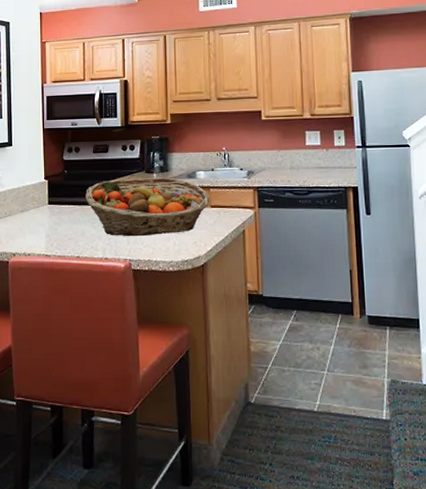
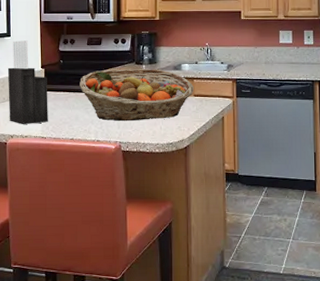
knife block: none [9,150,52,241] -> present [7,40,48,124]

